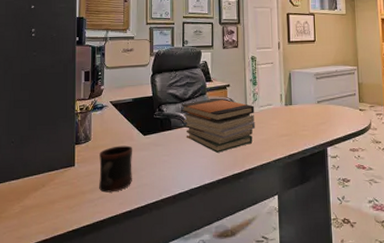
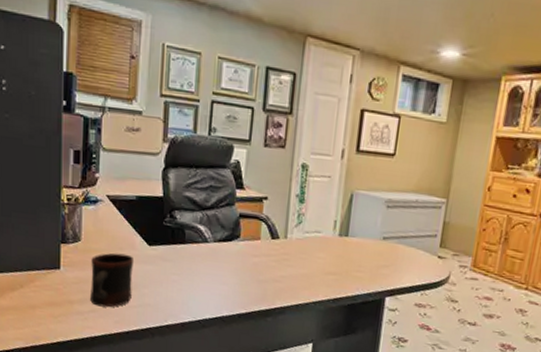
book stack: present [181,98,256,153] -> none [199,211,297,282]

